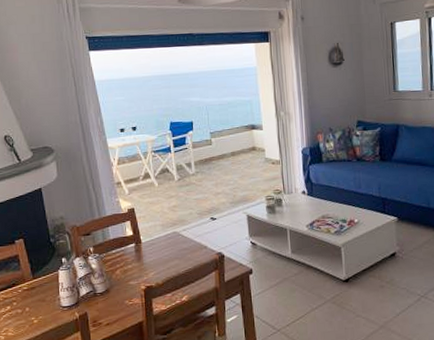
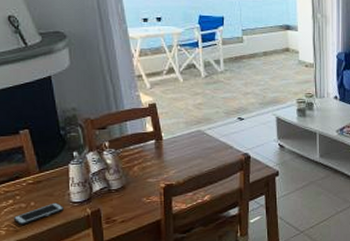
cell phone: none [11,307,56,330] -> present [13,202,65,225]

